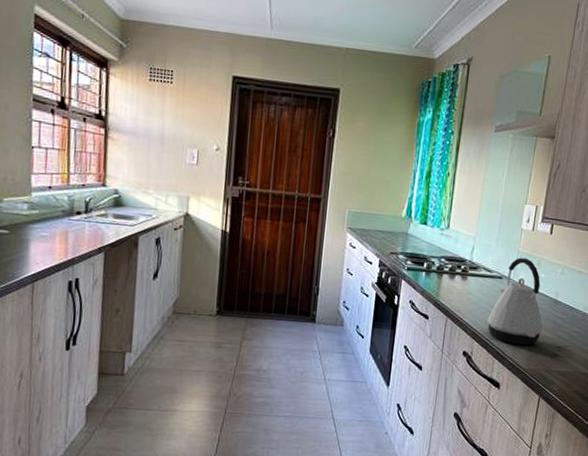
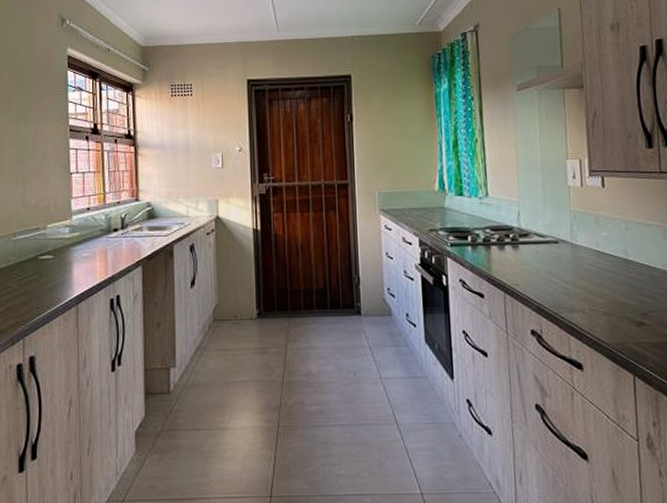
kettle: present [487,257,544,345] -> none [551,217,620,316]

